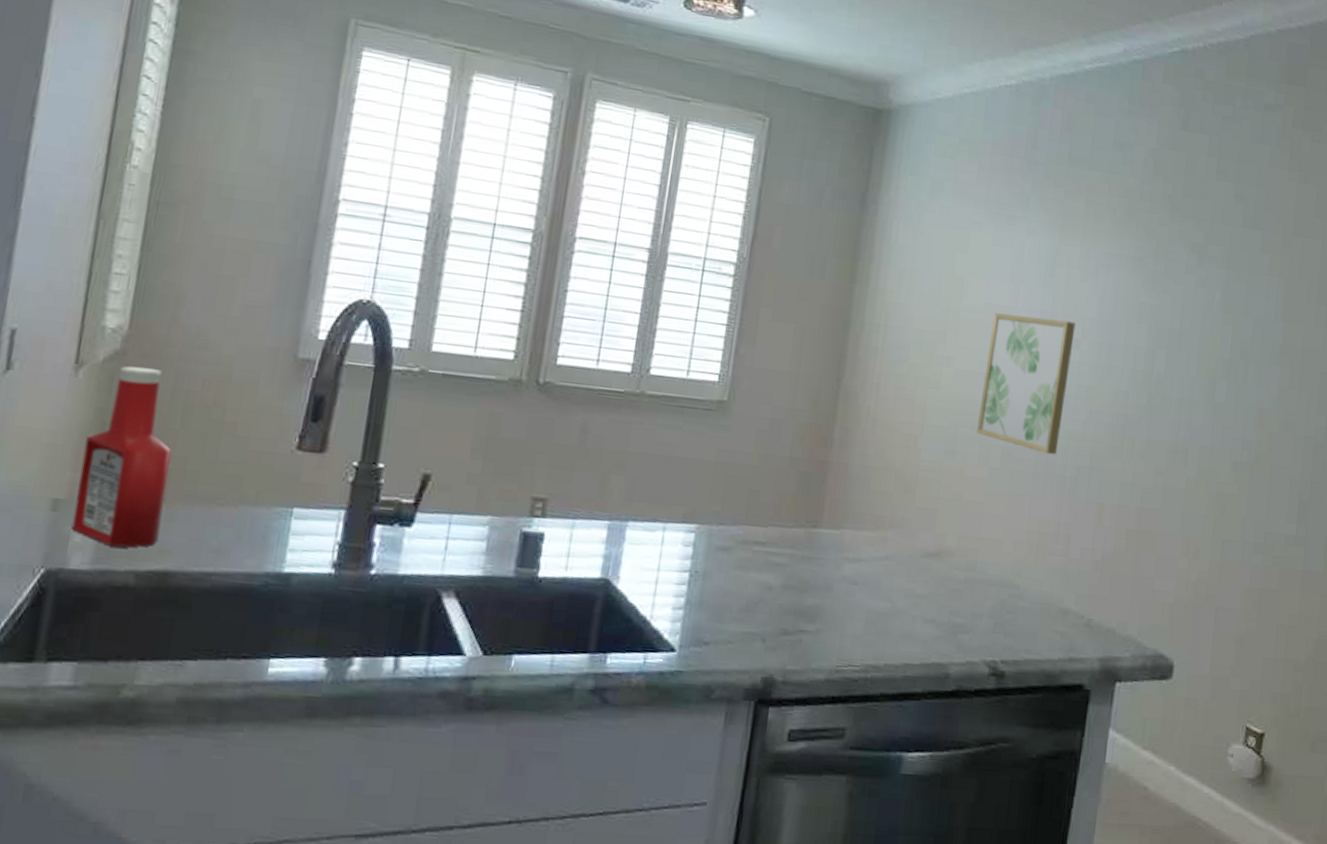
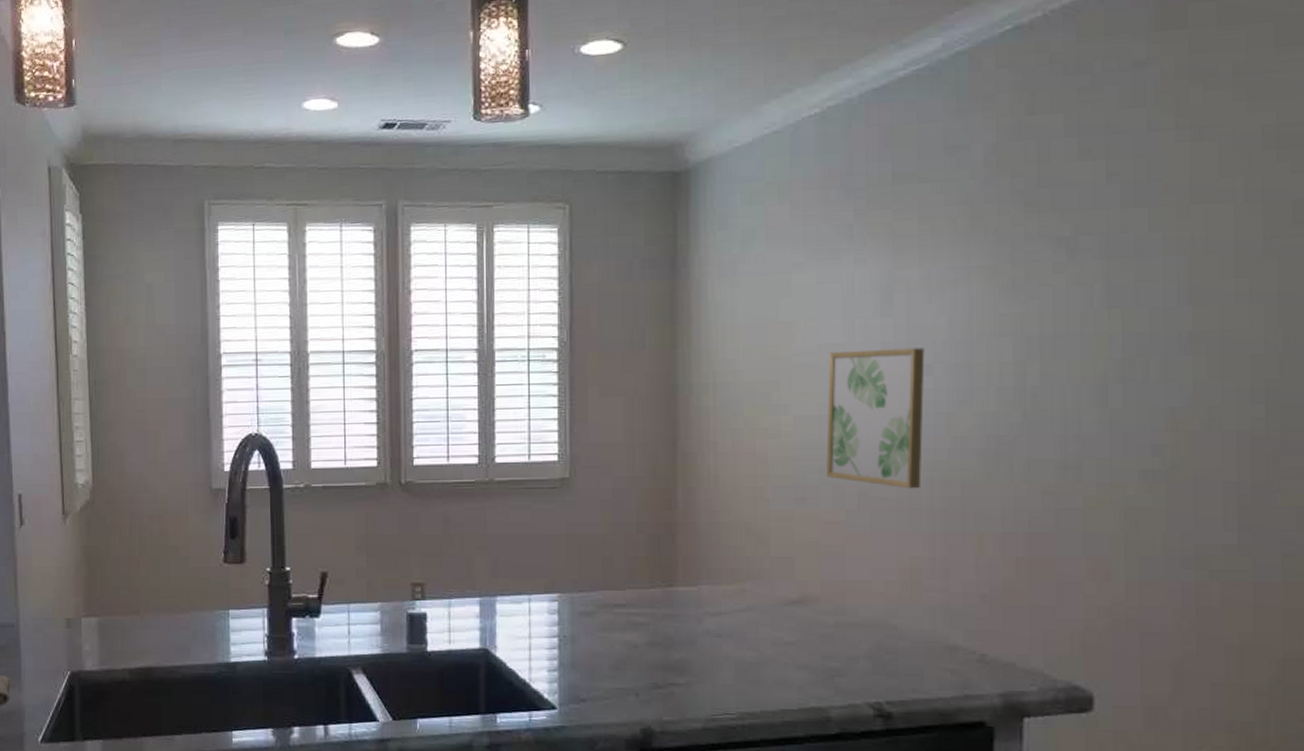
ketchup bottle: present [71,366,172,548] -> none [79,512,139,651]

